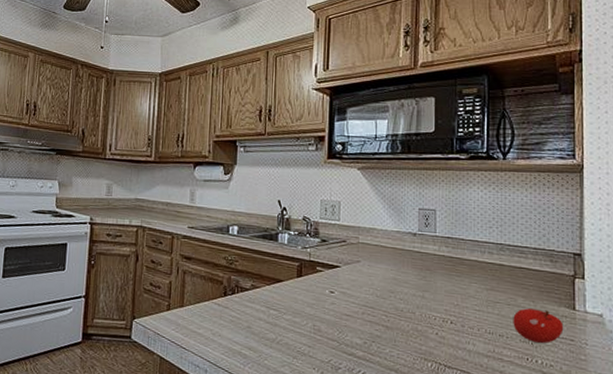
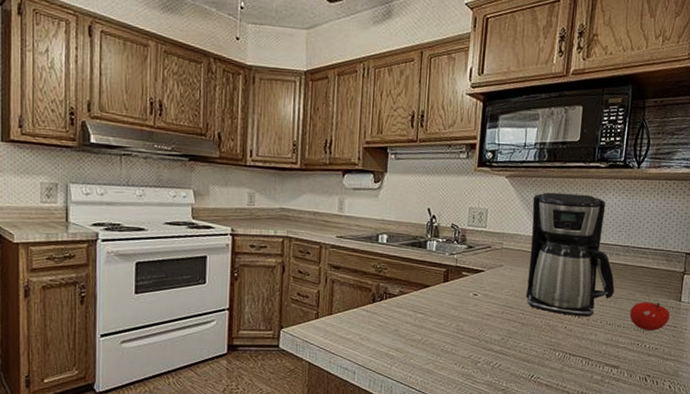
coffee maker: none [387,184,492,323] -> present [525,192,615,317]

